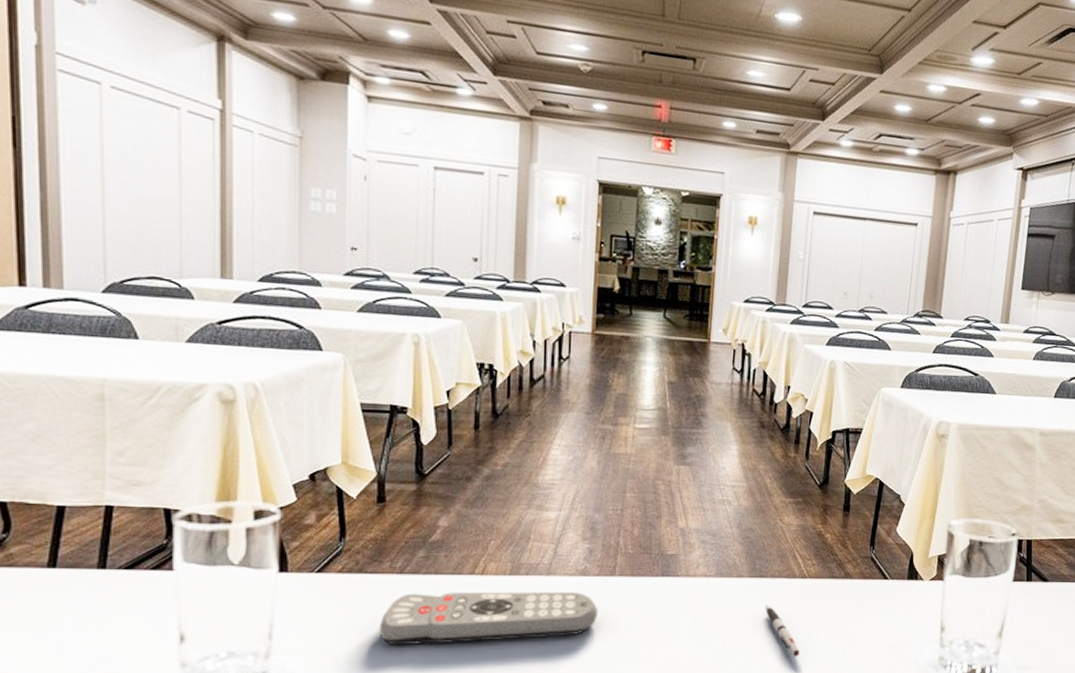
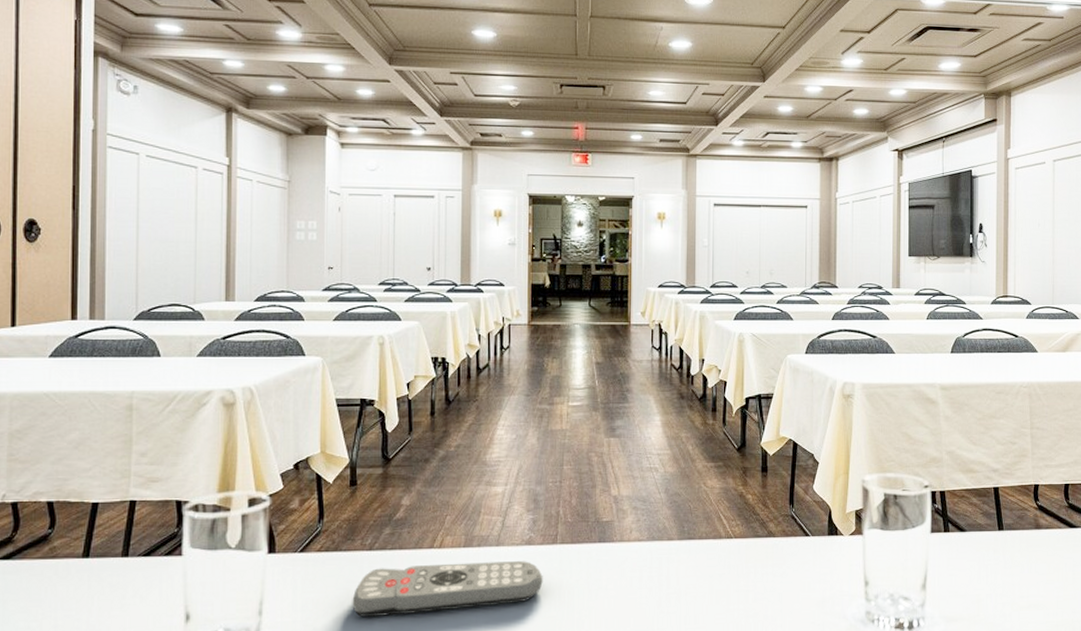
pen: present [765,604,800,657] -> none [695,565,731,616]

